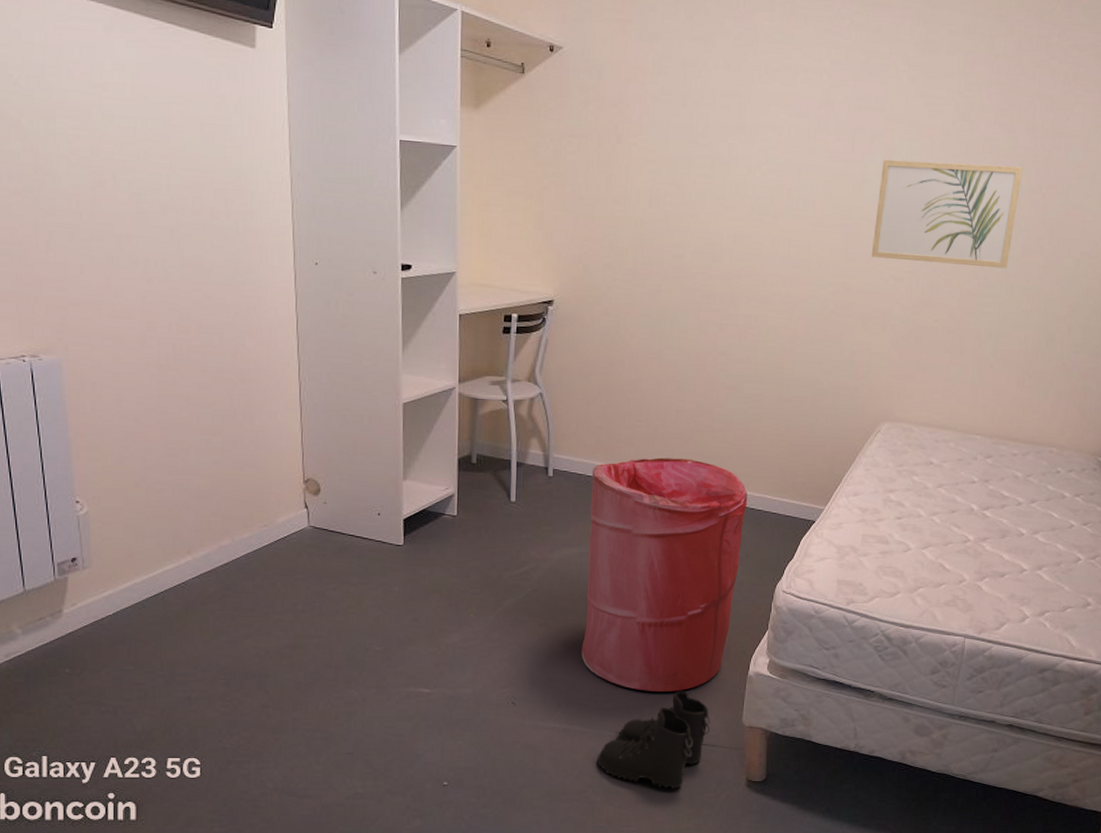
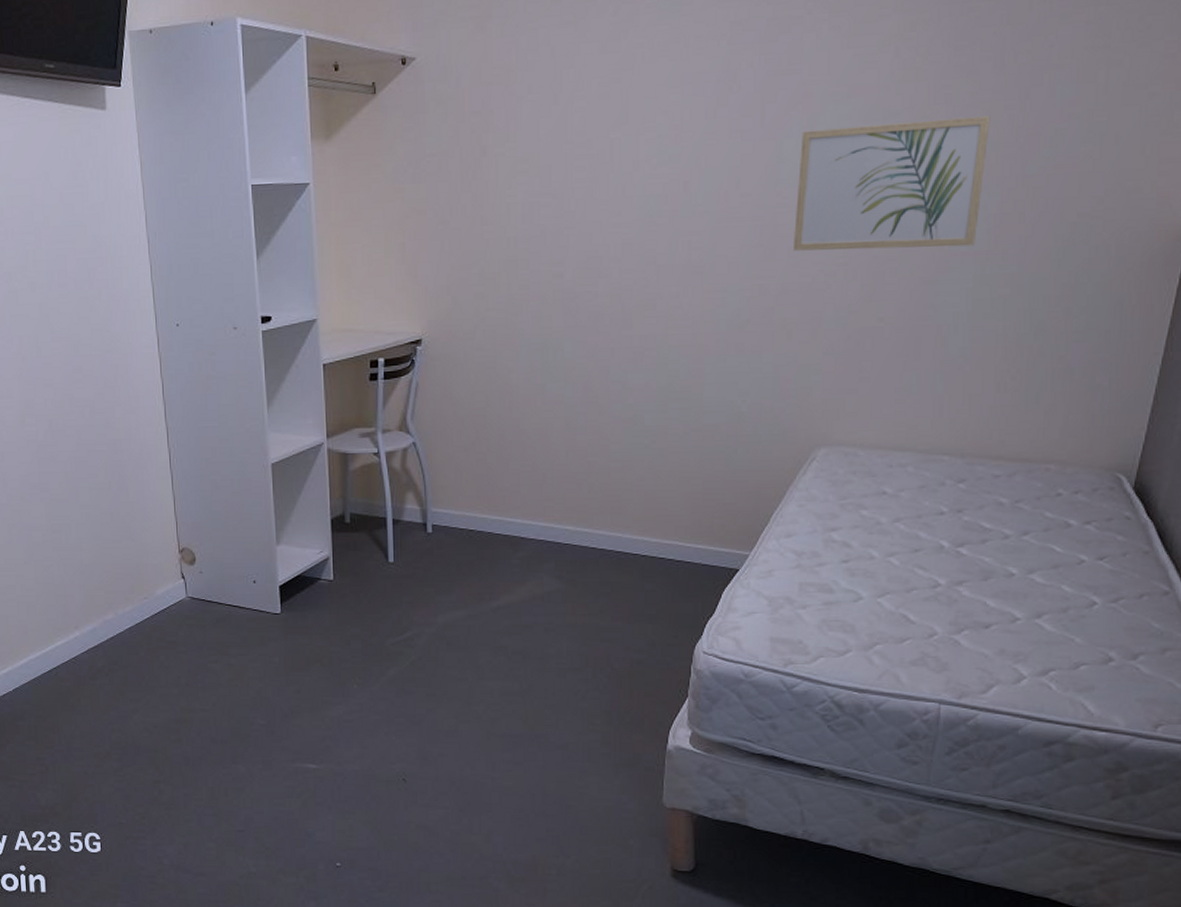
laundry hamper: present [581,457,748,692] -> none [474,505,656,768]
boots: present [596,690,710,789] -> none [498,767,625,877]

